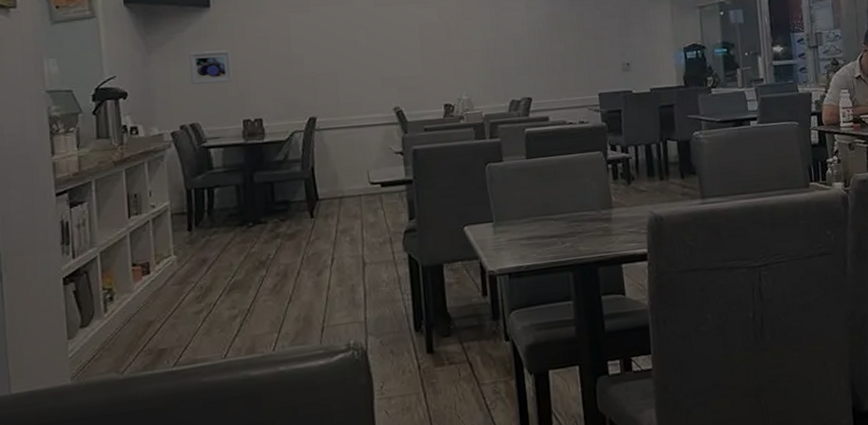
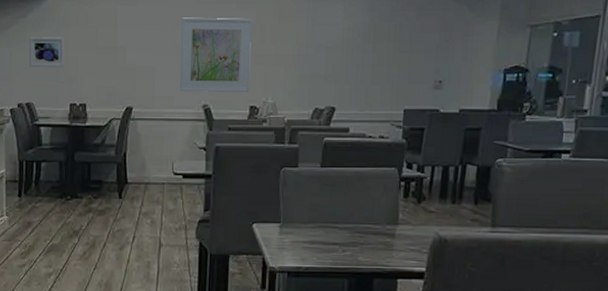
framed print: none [361,18,441,97] -> present [179,17,252,93]

